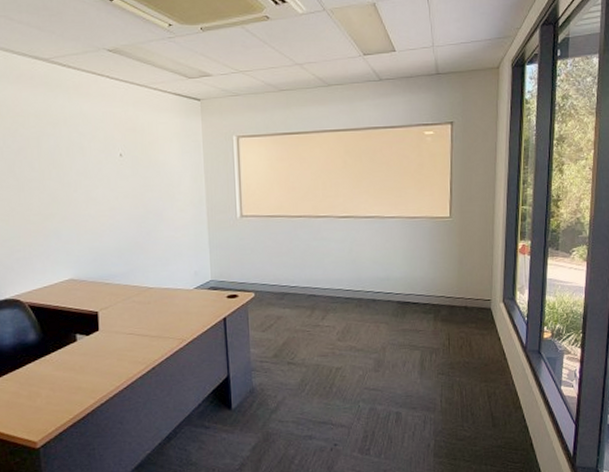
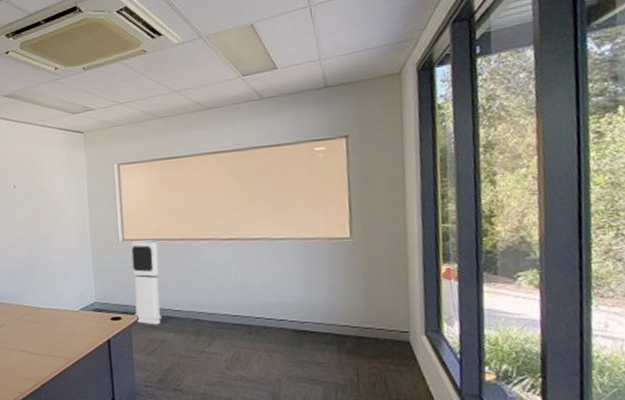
air purifier: none [248,216,279,302] -> present [130,240,162,325]

